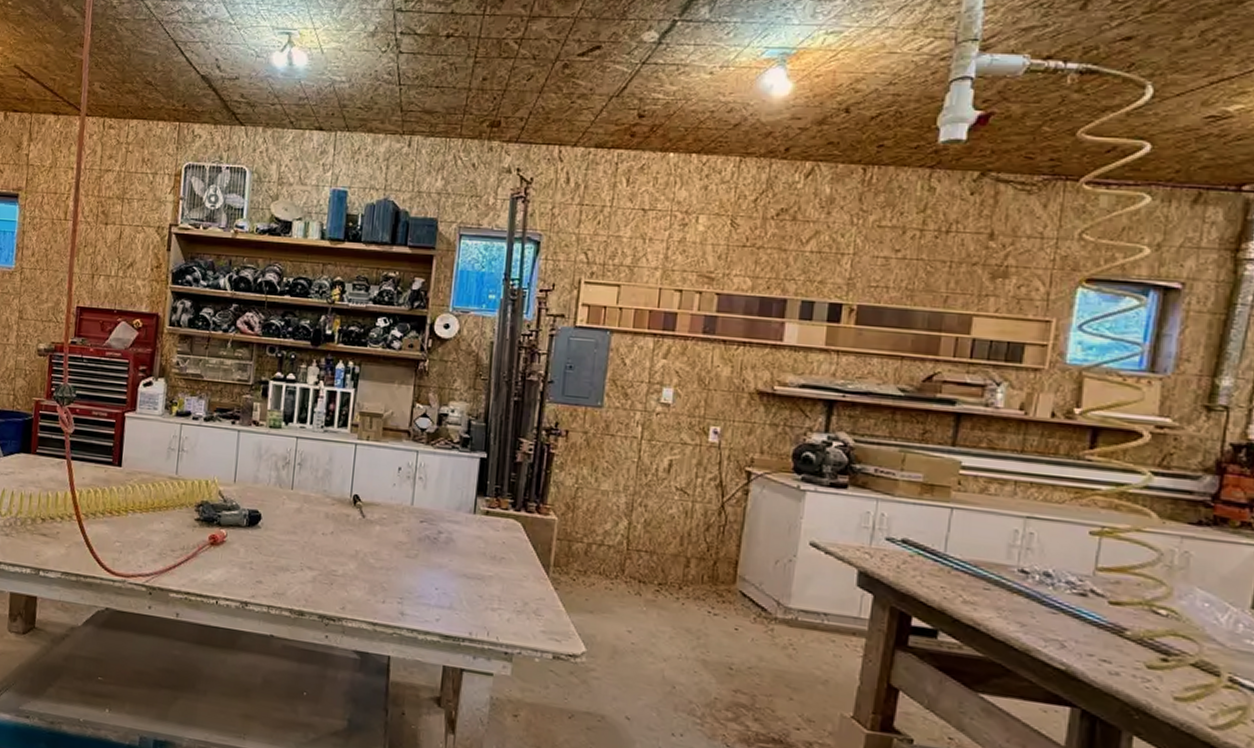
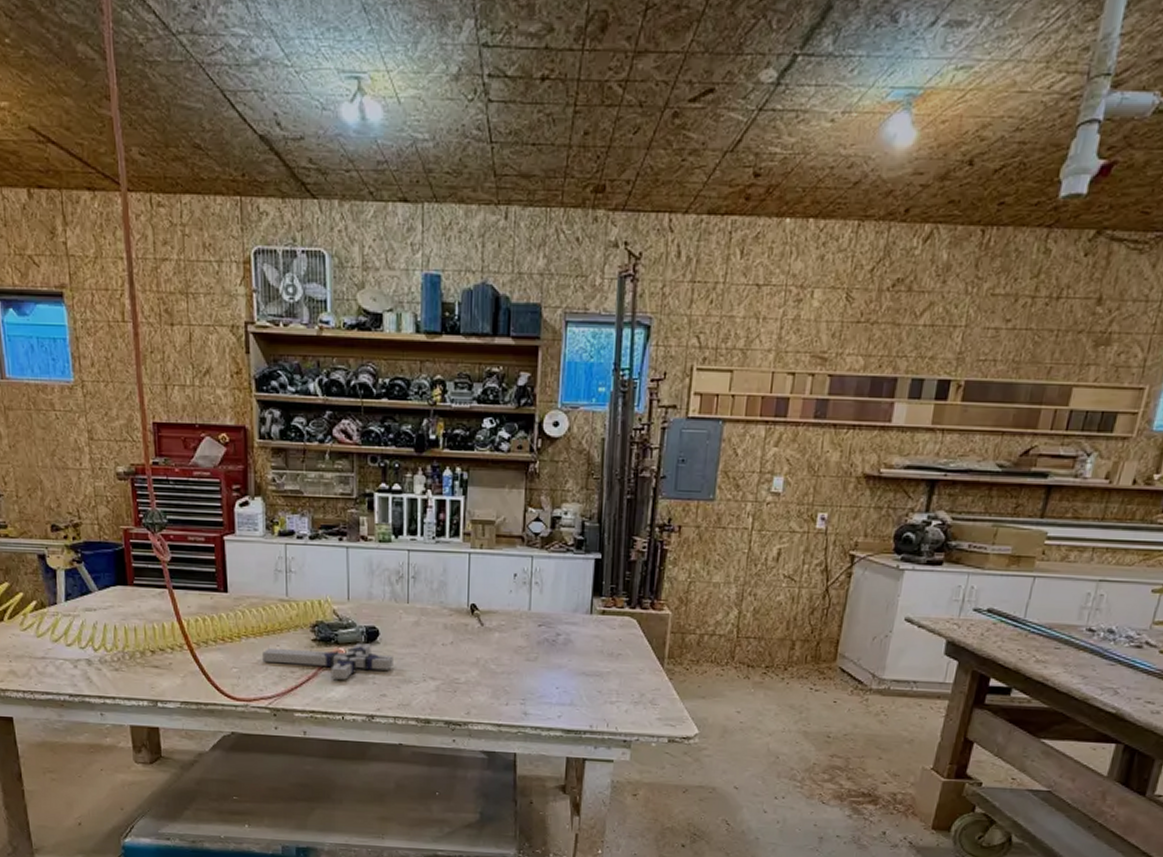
clamp: none [145,524,273,563] -> present [262,643,393,680]

